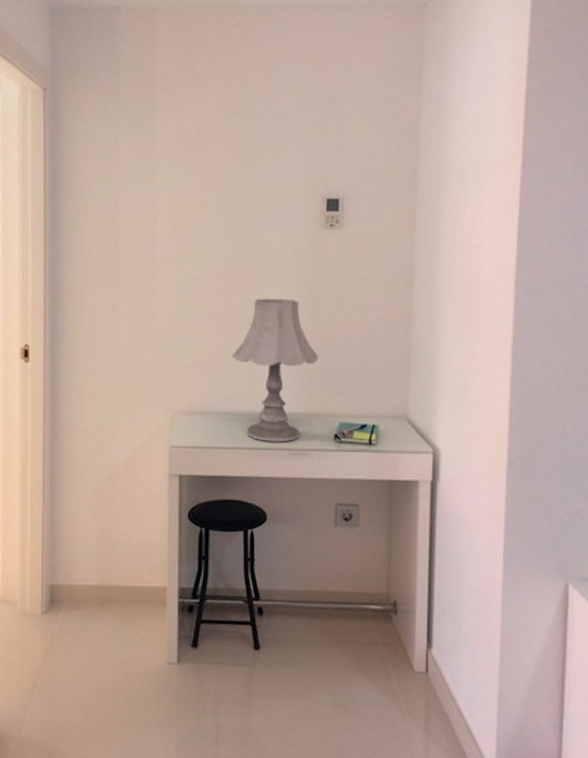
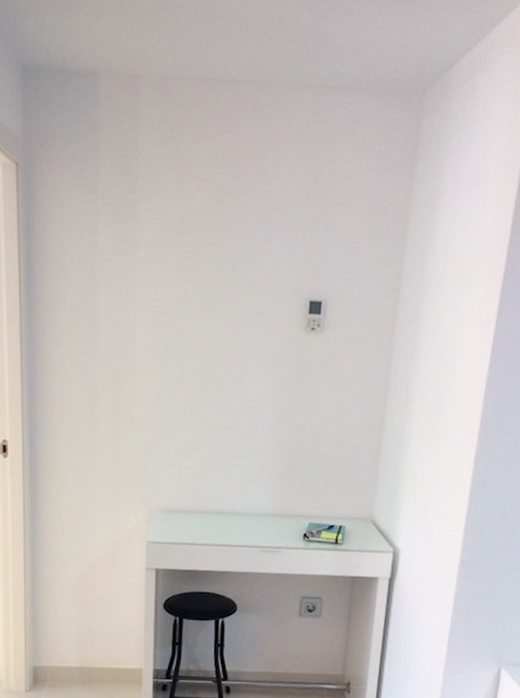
table lamp: present [232,298,319,442] -> none [209,401,294,540]

